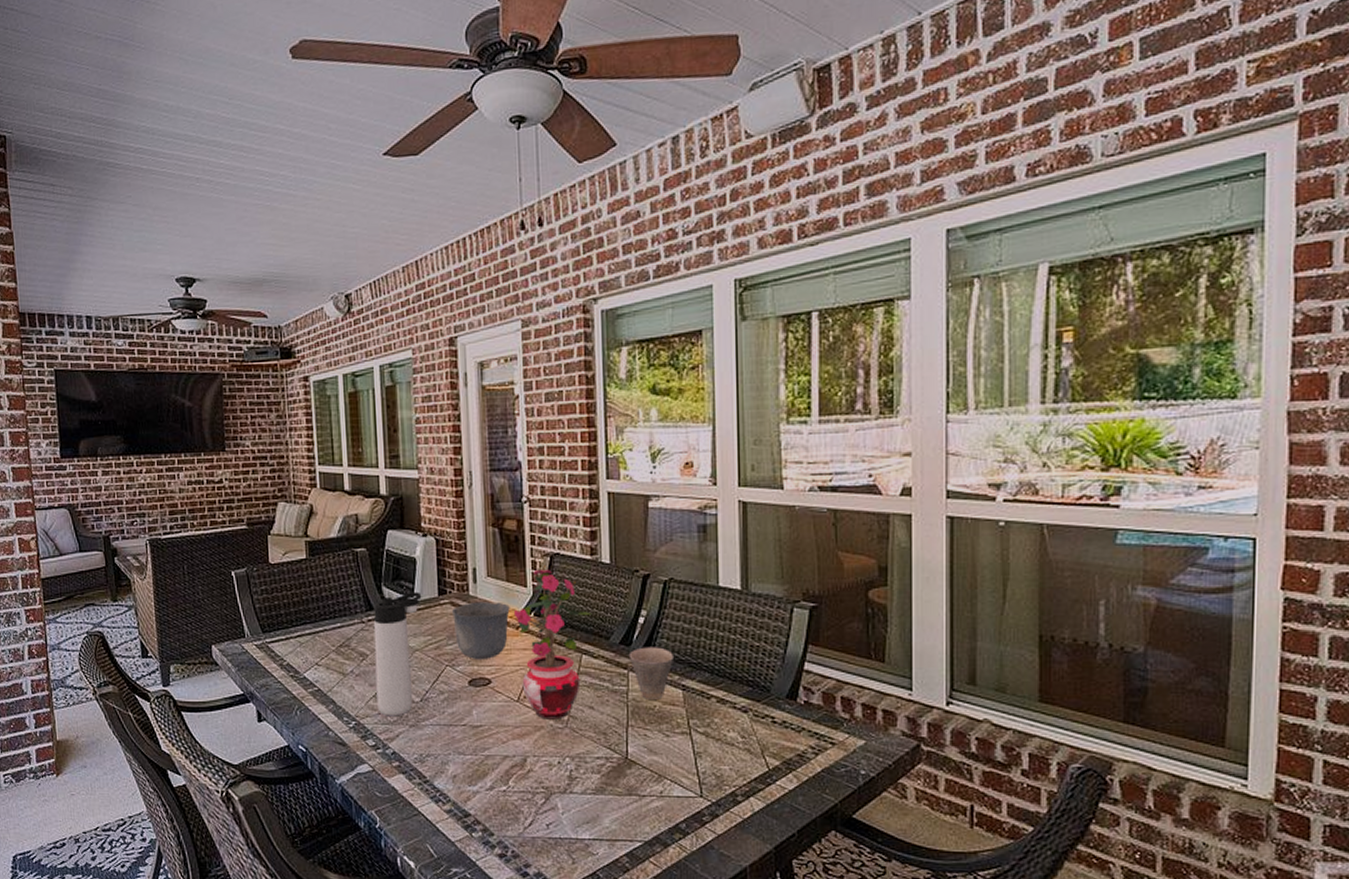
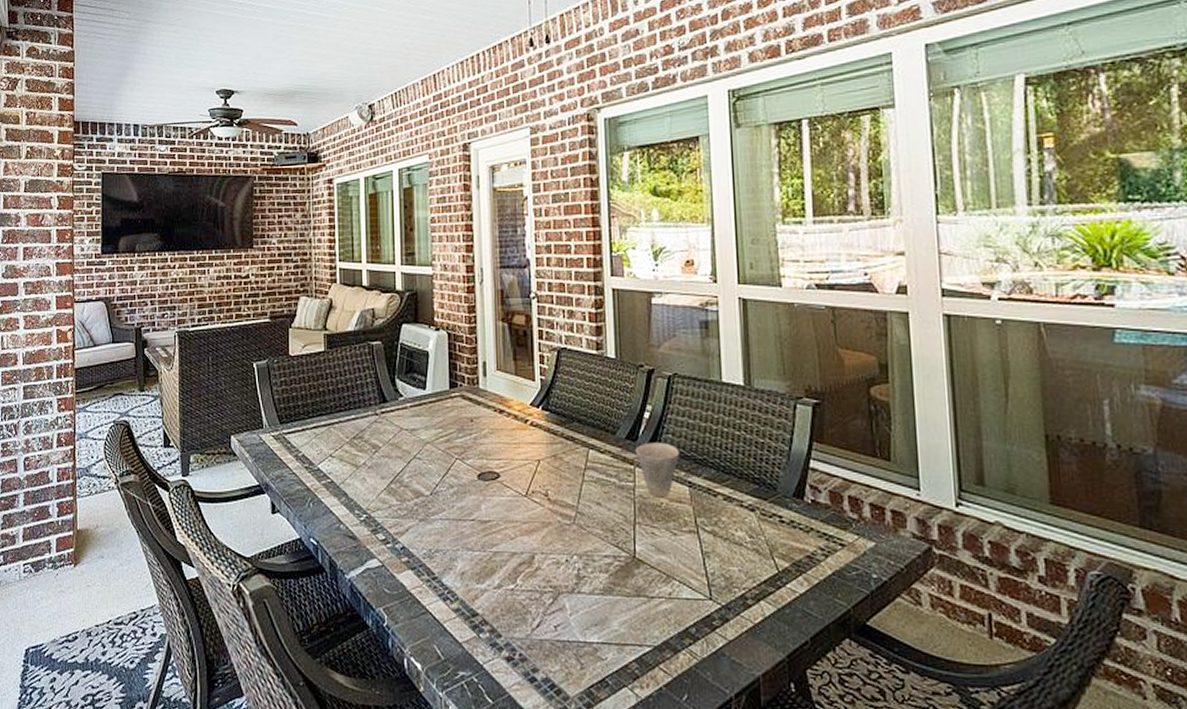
thermos bottle: present [373,592,422,716] -> none [386,384,434,510]
cup: present [451,601,510,661] -> none [461,395,519,454]
potted plant: present [513,564,592,720] -> none [522,358,599,516]

